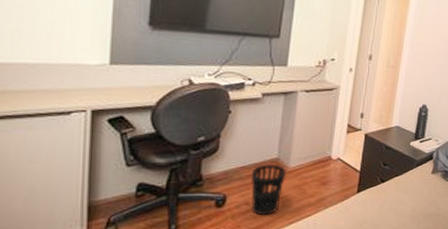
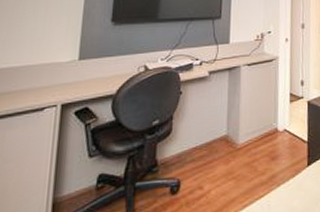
wastebasket: present [251,164,286,215] -> none [202,142,236,200]

